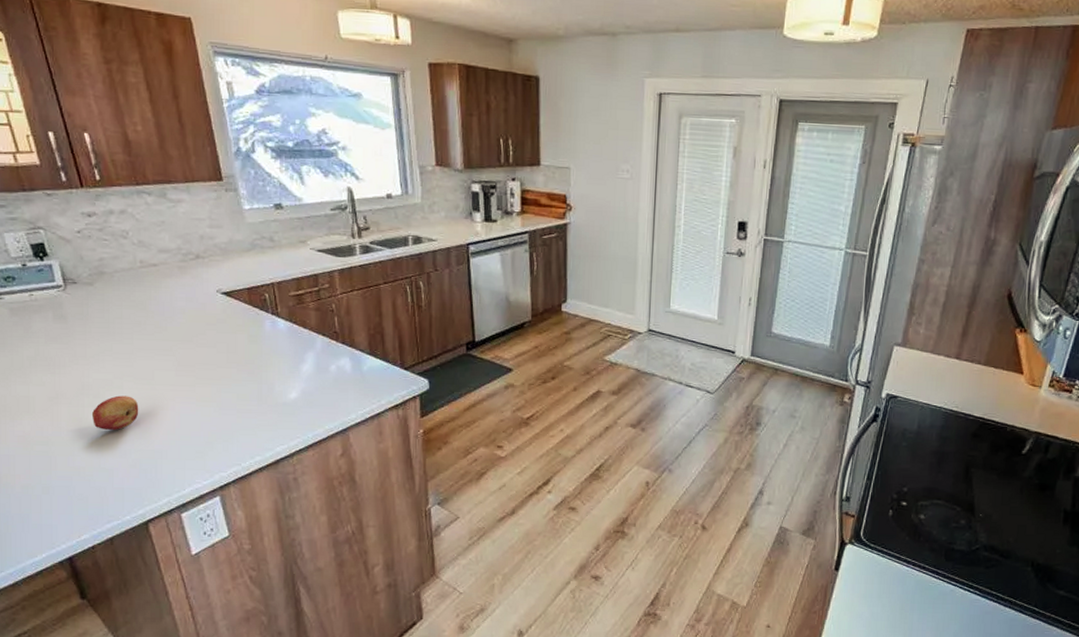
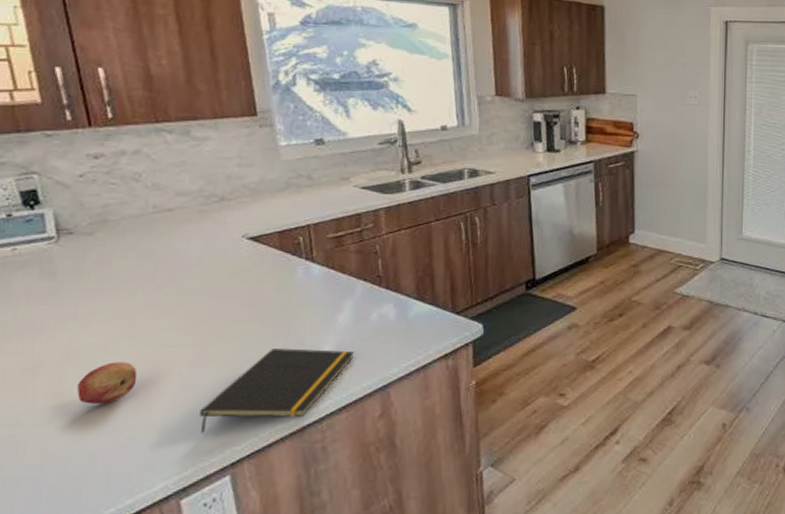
notepad: none [192,392,318,461] -> present [200,348,355,434]

